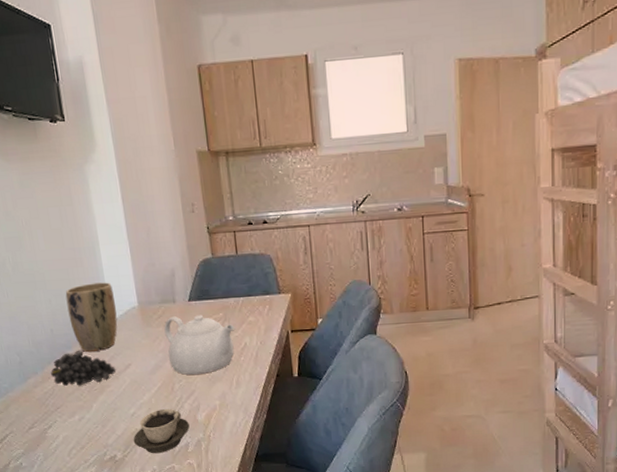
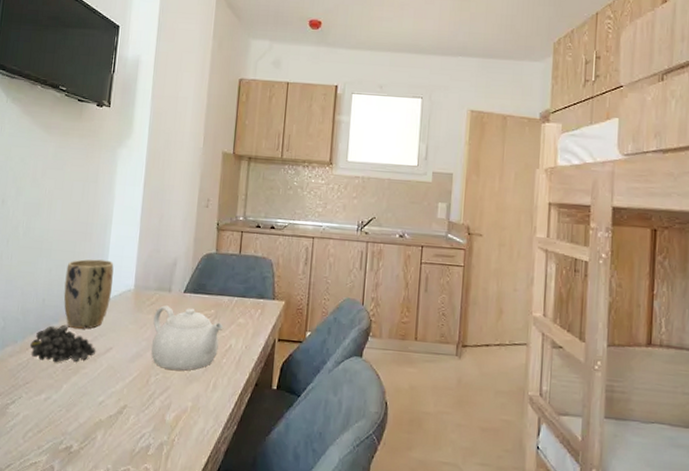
cup: present [133,408,190,454] -> none [94,402,156,452]

